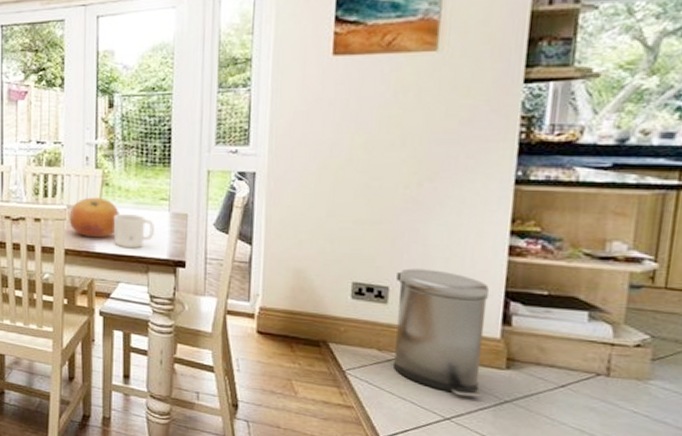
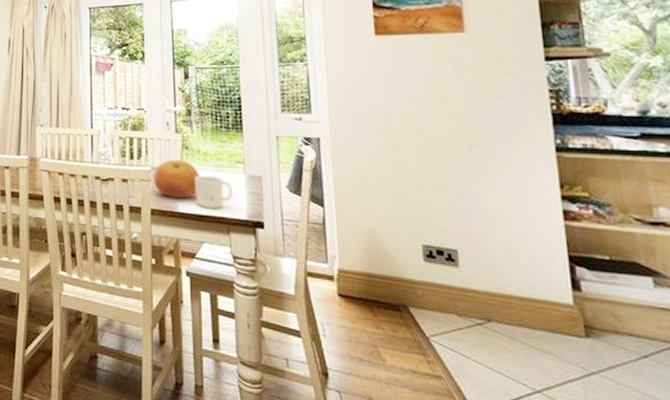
pedal bin: present [394,268,489,398] -> none [463,232,568,368]

